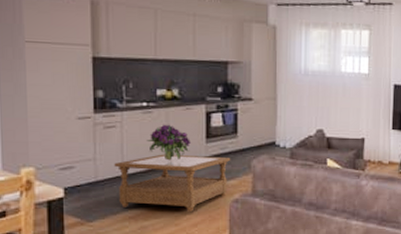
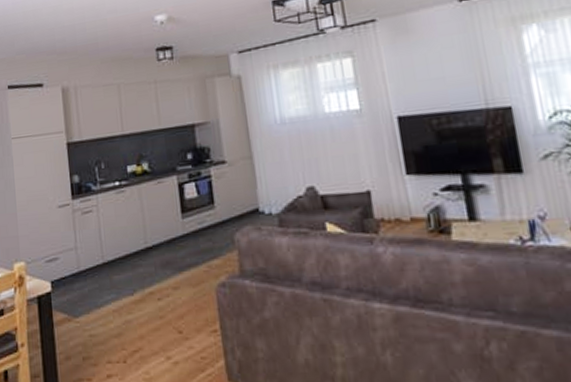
coffee table: present [114,154,231,212] -> none [94,232,211,301]
bouquet: present [147,124,192,161] -> none [122,202,167,243]

